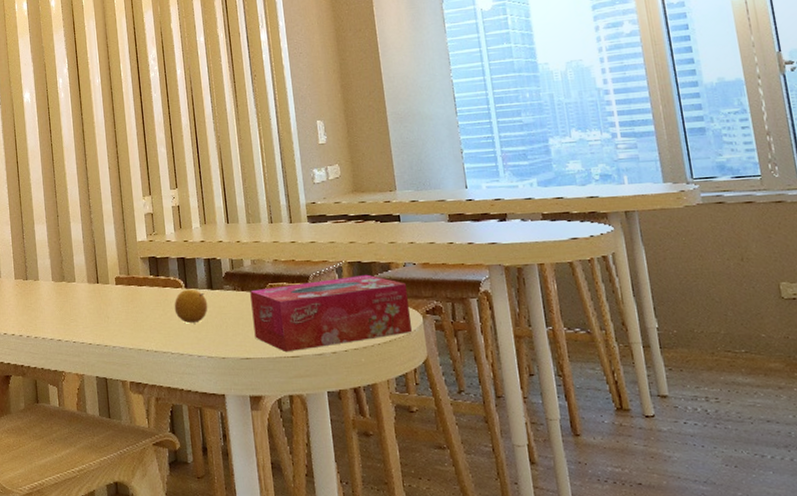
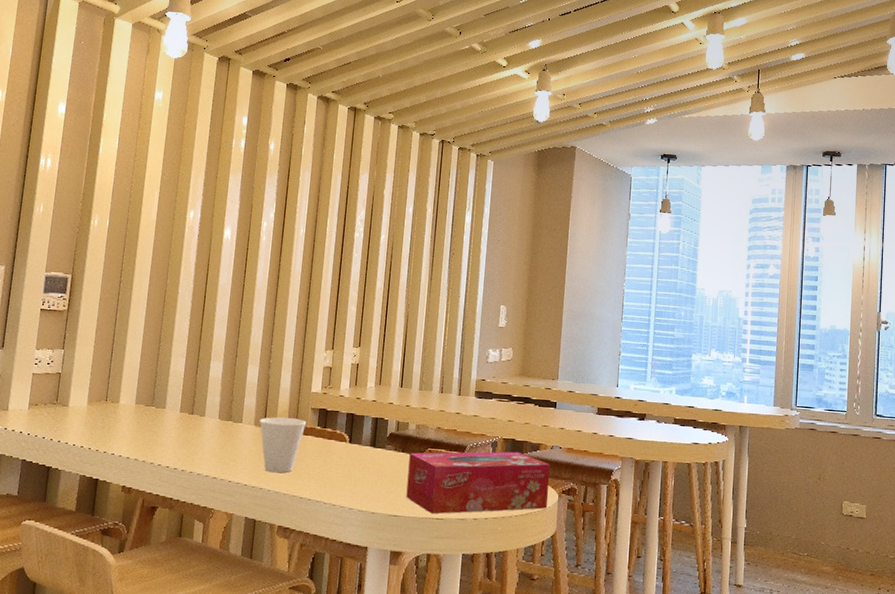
cup: none [92,270,139,328] -> present [259,417,307,473]
fruit: present [174,289,208,324] -> none [335,444,368,477]

